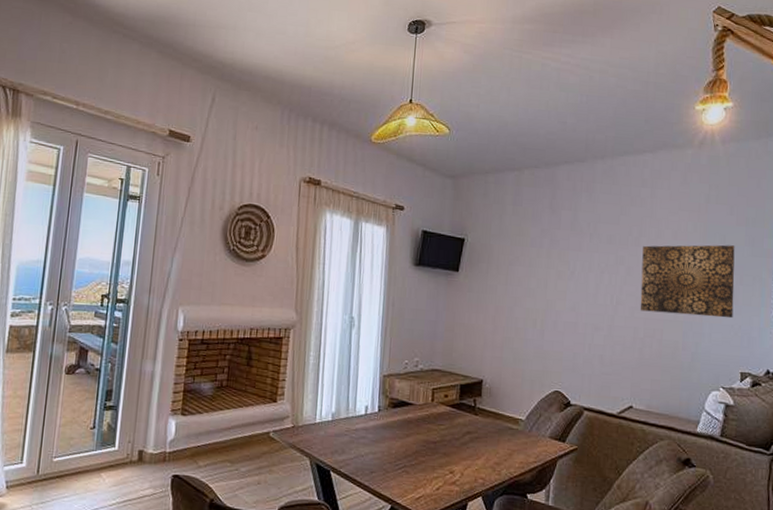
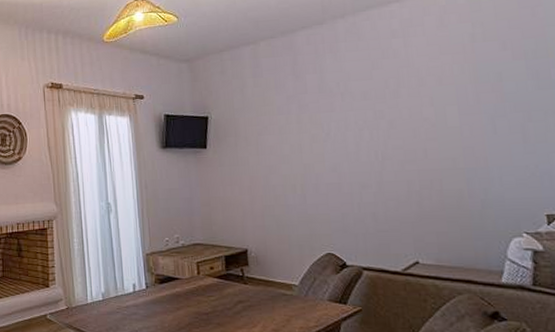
wall art: present [640,244,735,319] -> none [403,81,526,163]

